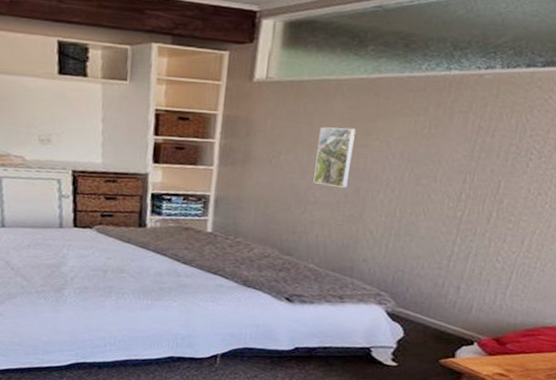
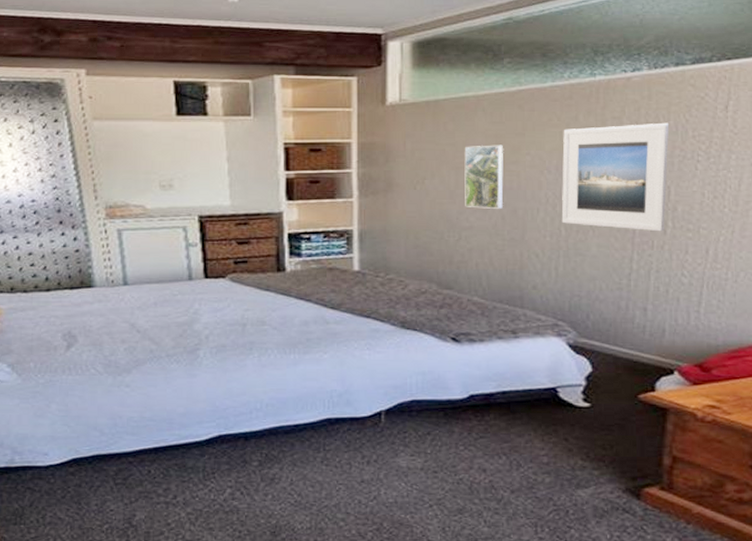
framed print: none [398,118,511,221] -> present [561,122,670,232]

